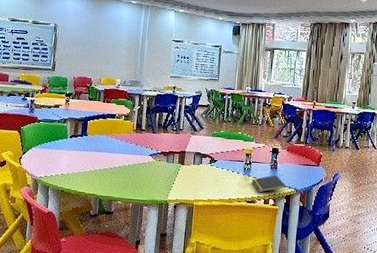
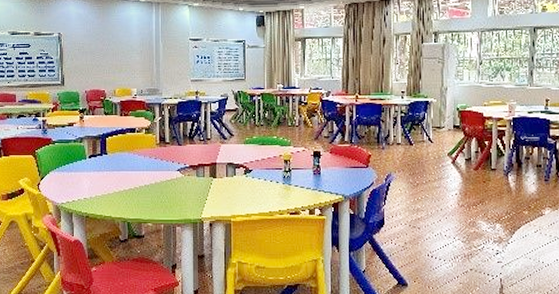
notepad: present [251,175,286,193] -> none [293,182,332,203]

